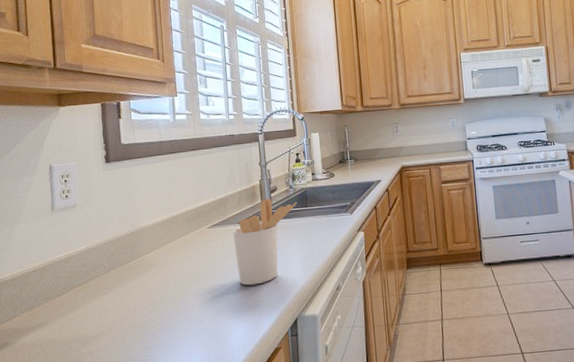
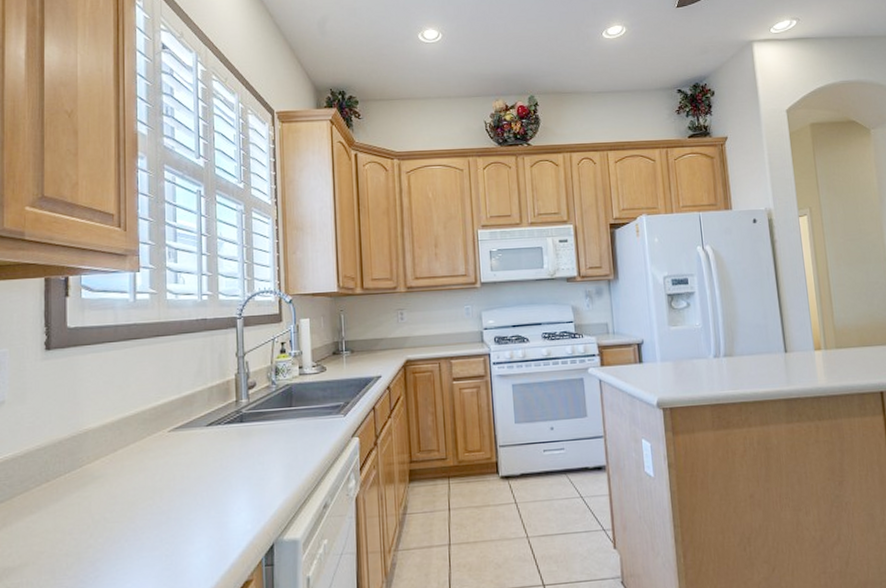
utensil holder: present [233,198,298,286] -> none [200,396,281,503]

